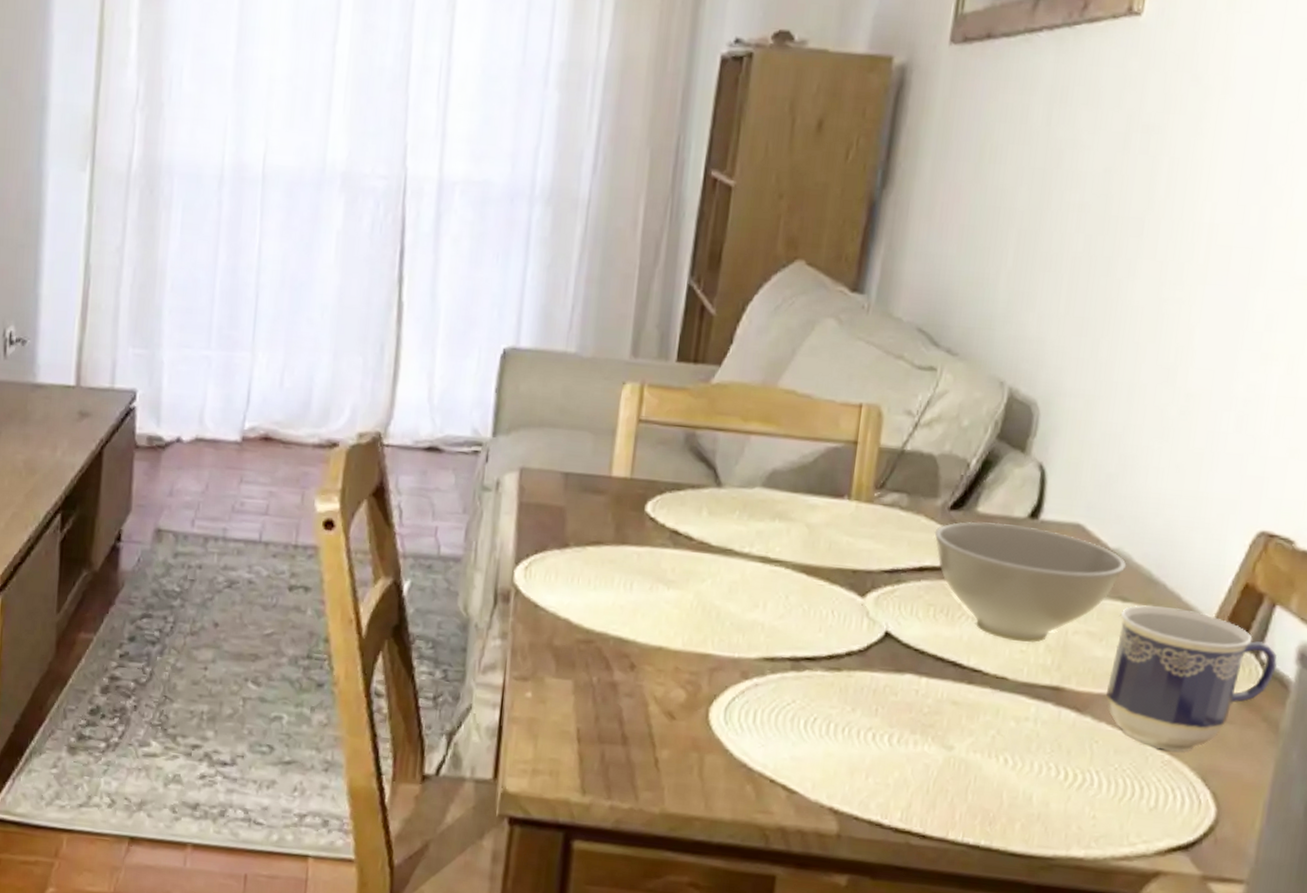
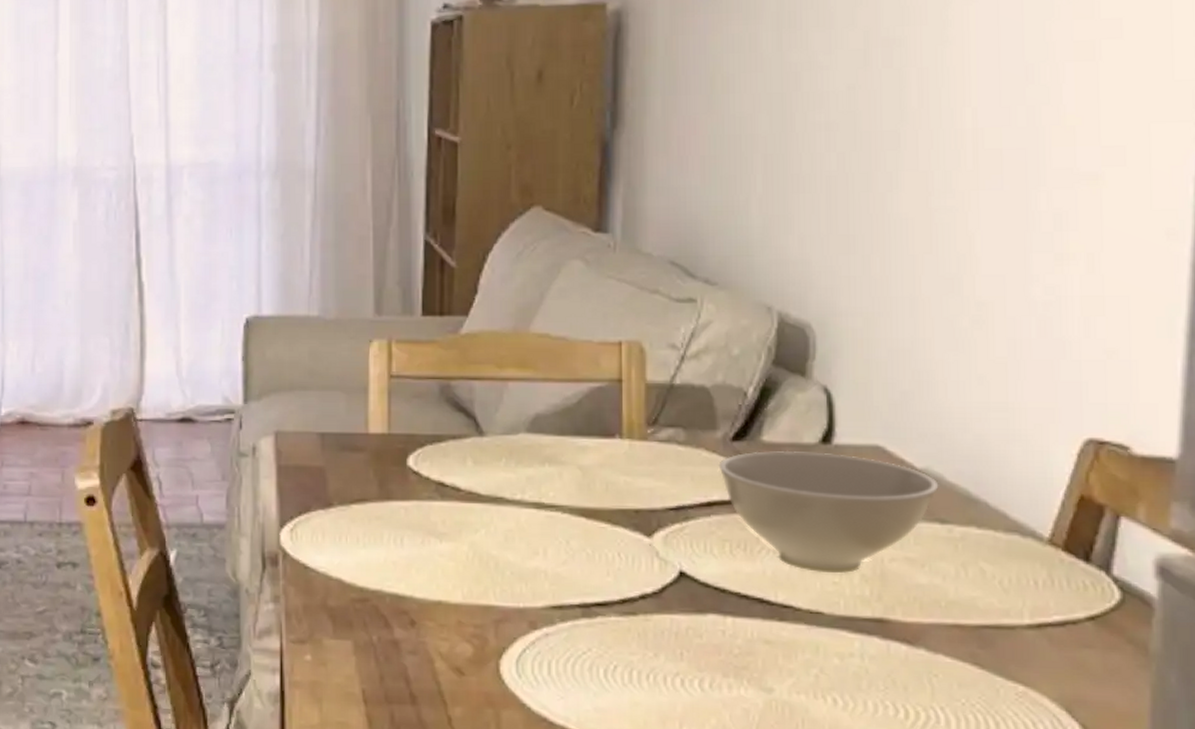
cup: present [1105,605,1278,751] -> none [938,526,1134,681]

